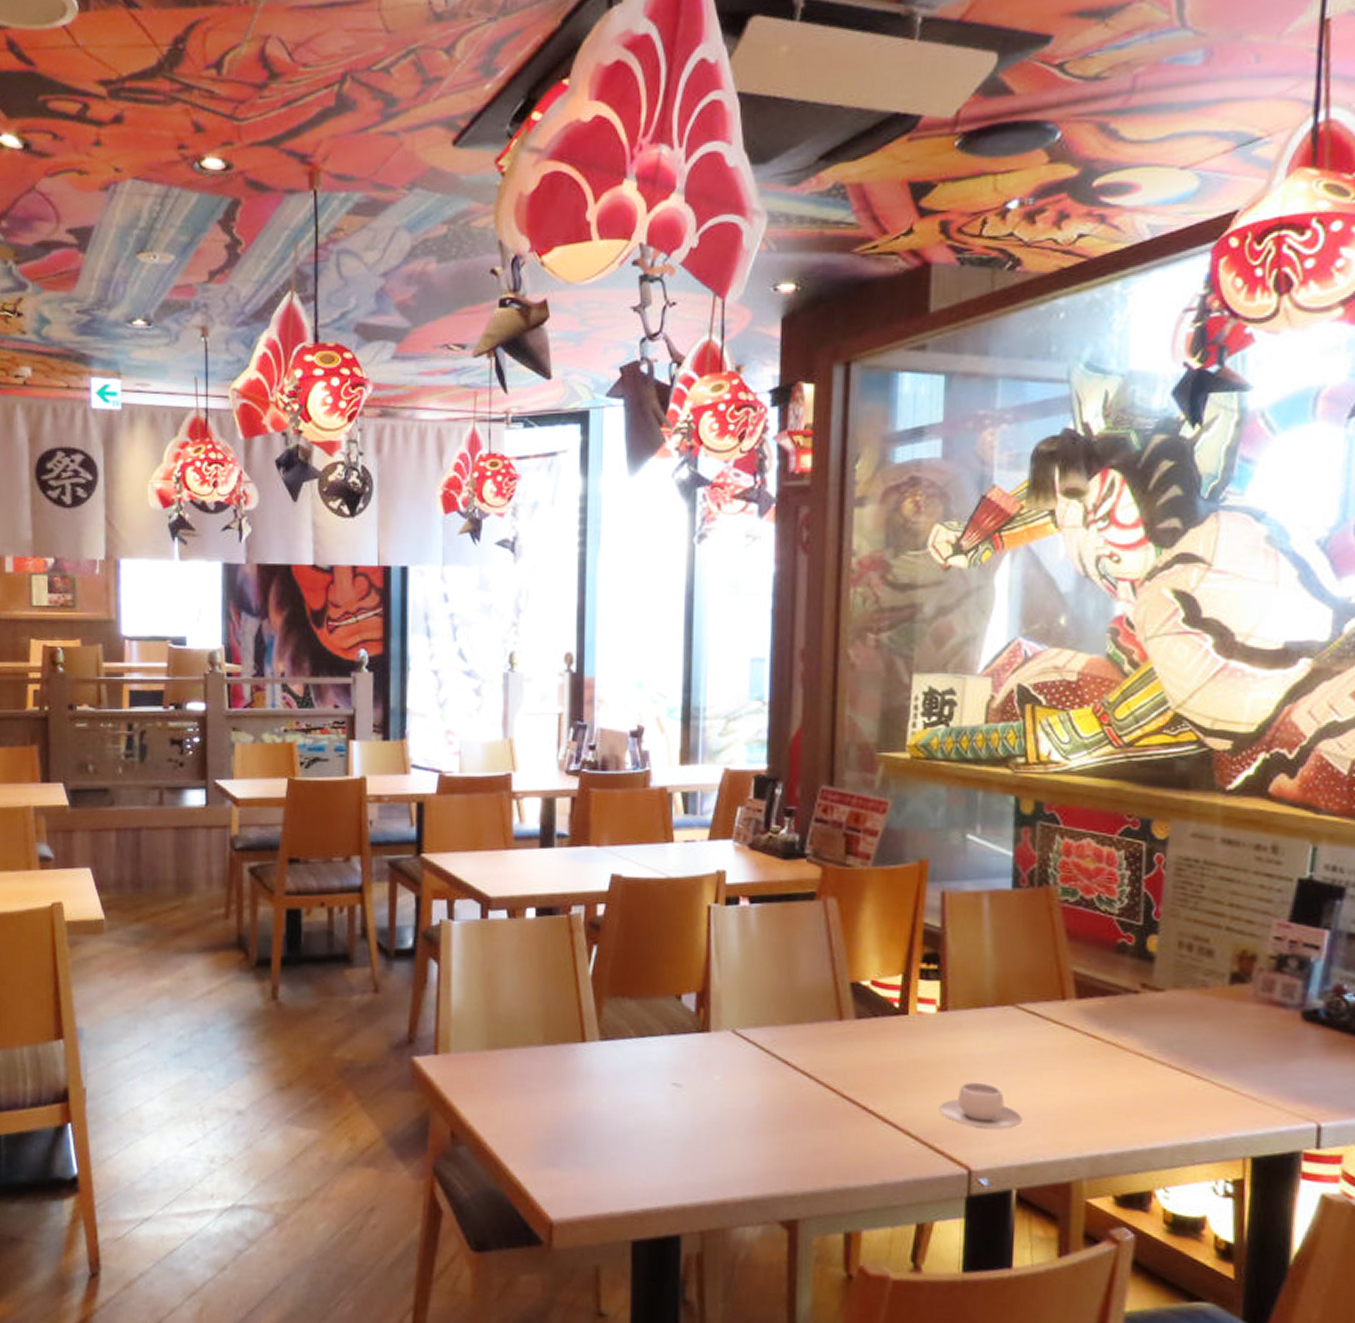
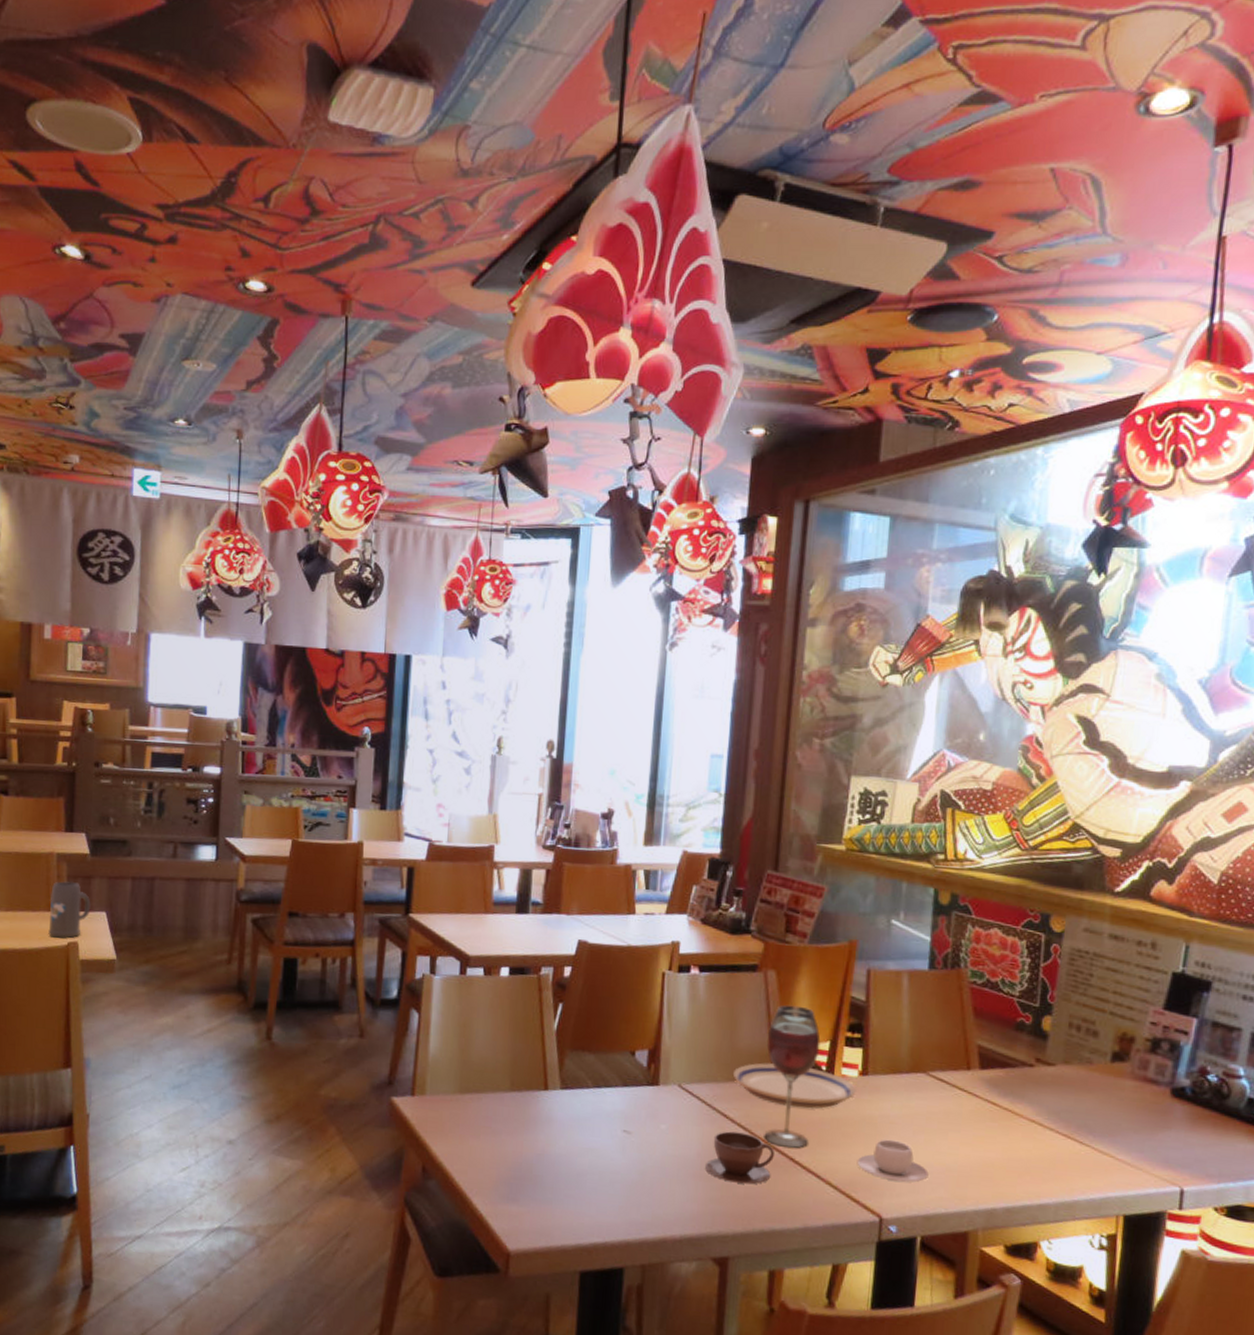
beer mug: none [30,836,74,899] -> present [48,881,91,938]
teacup: none [767,1079,844,1138] -> present [705,1131,774,1185]
plate: none [792,1002,935,1051] -> present [732,1062,857,1109]
wineglass: none [829,935,891,1095] -> present [764,1005,821,1148]

